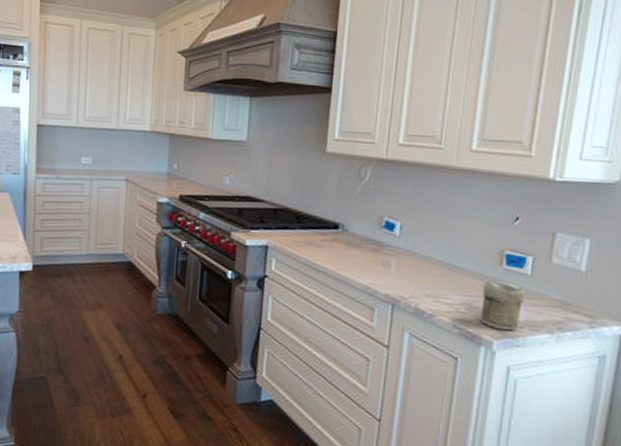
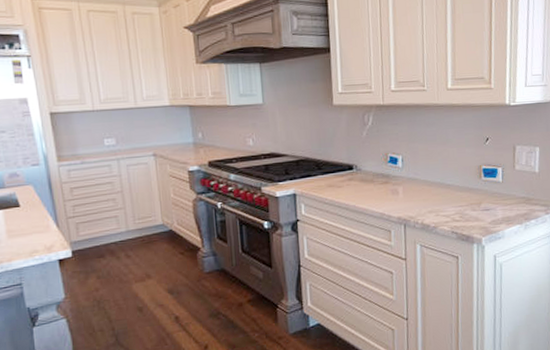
jar: present [480,280,525,331] -> none [470,190,500,229]

